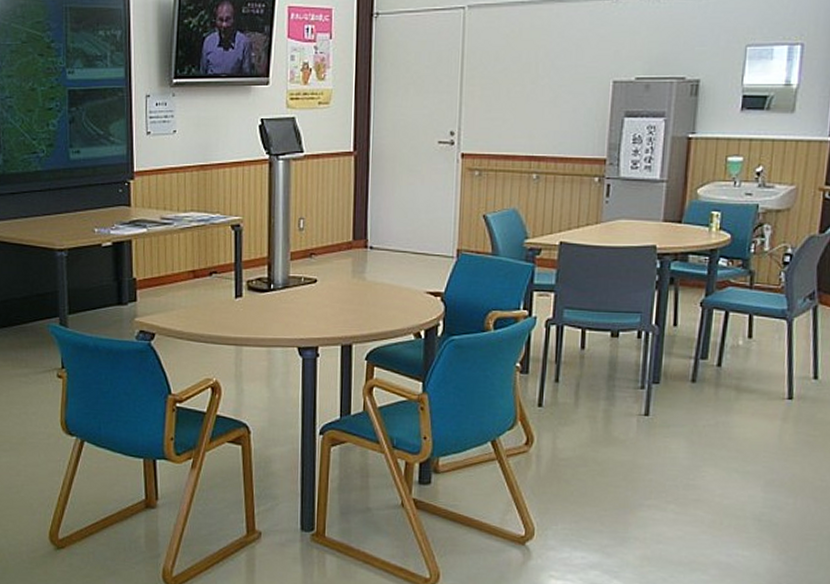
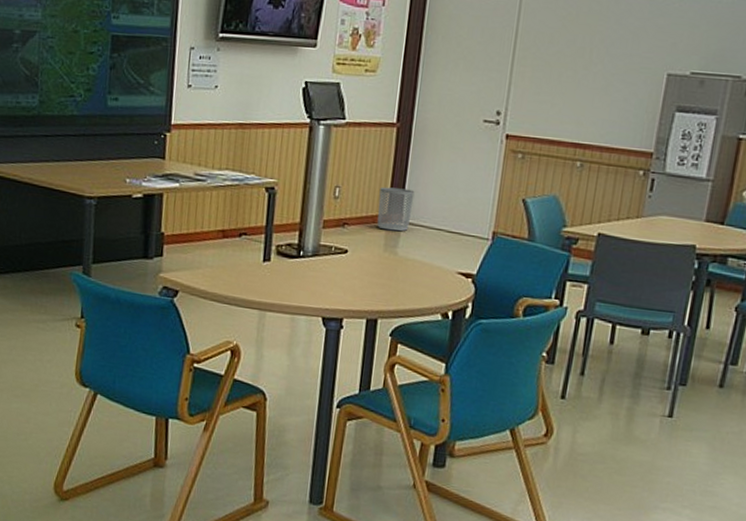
waste bin: none [342,215,377,257] -> present [377,187,415,232]

